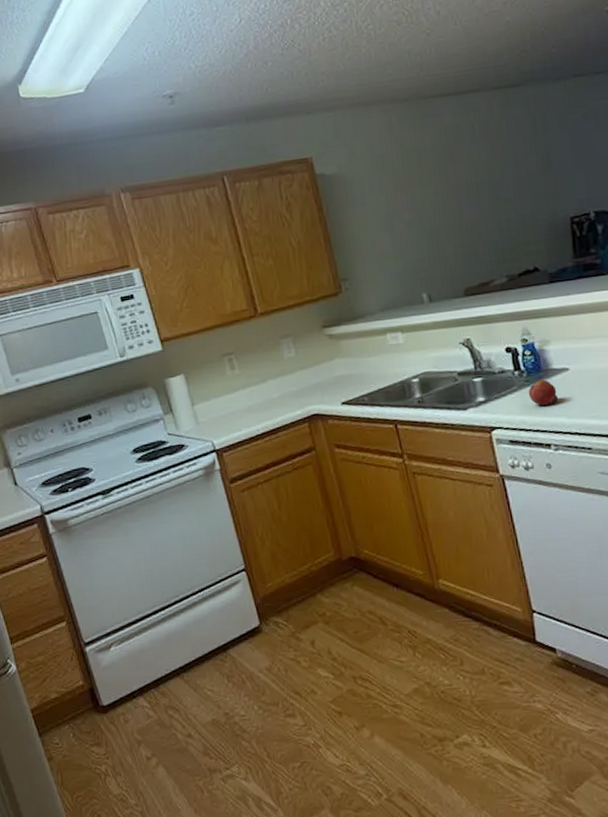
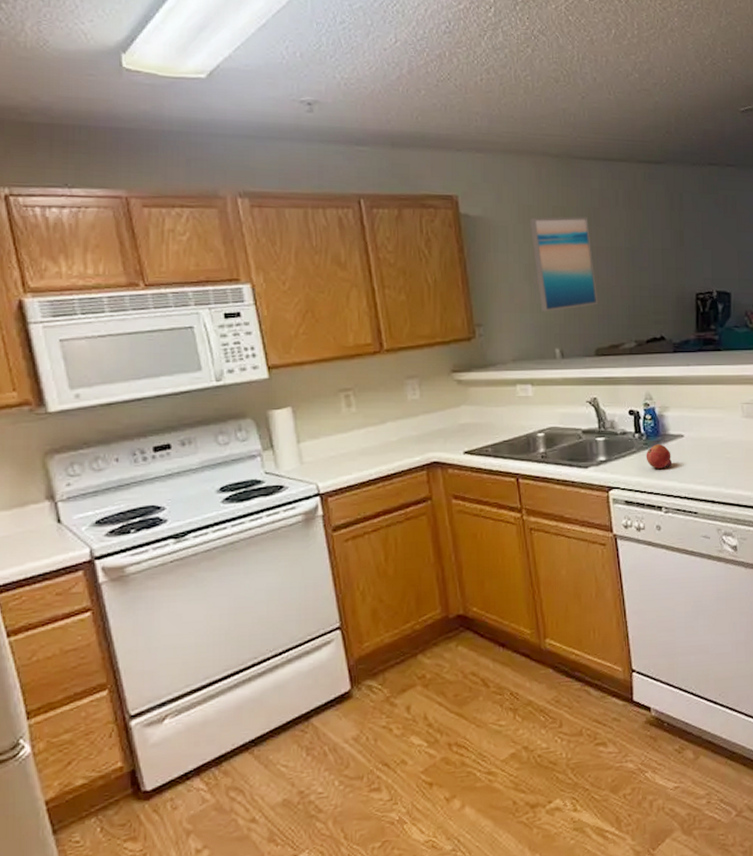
wall art: none [384,156,462,259] -> present [529,216,597,312]

